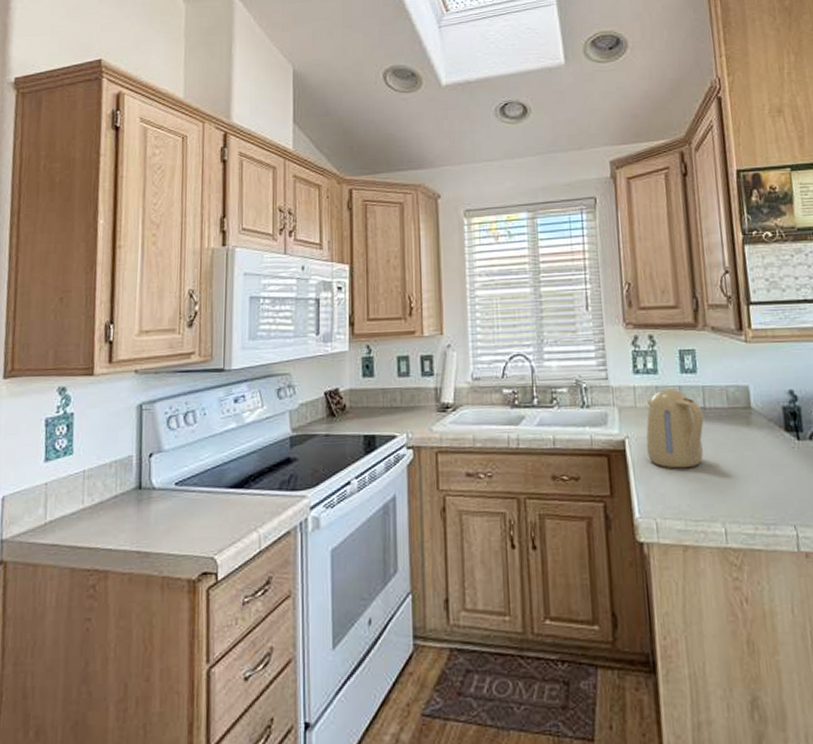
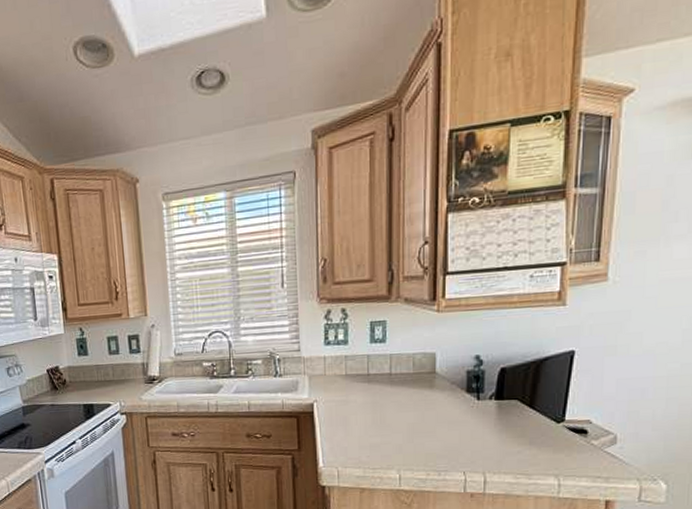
kettle: present [646,388,704,469] -> none [332,357,389,427]

